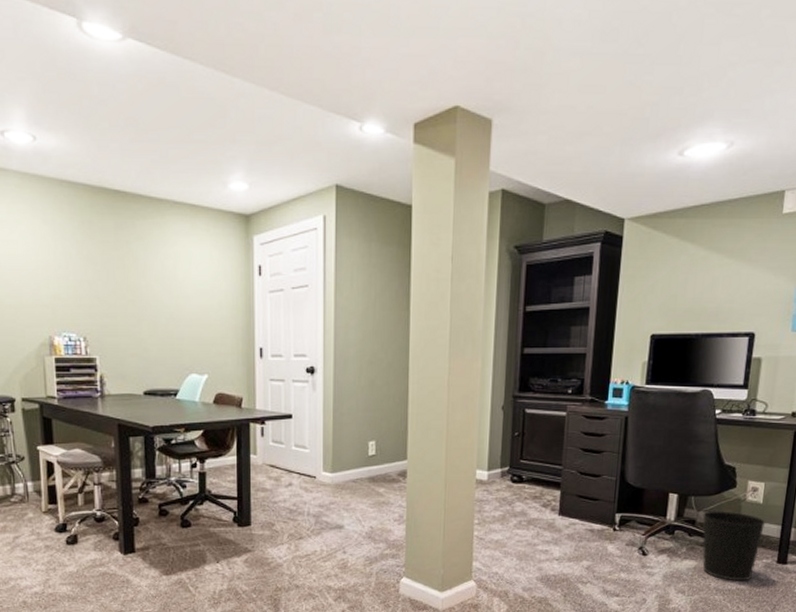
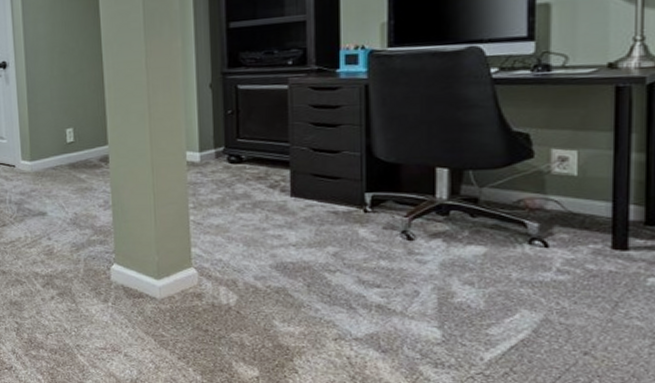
wastebasket: present [702,511,766,581] -> none [486,186,587,271]

